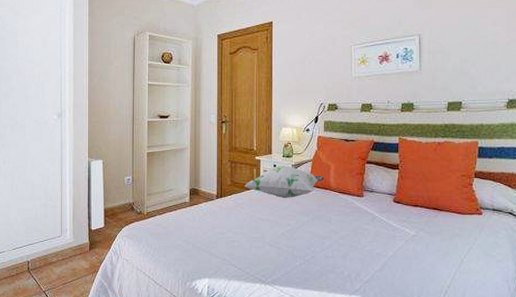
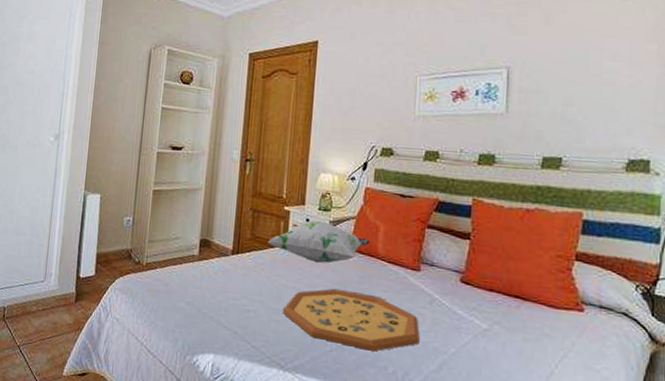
decorative tray: none [260,217,366,261] -> present [282,288,420,352]

